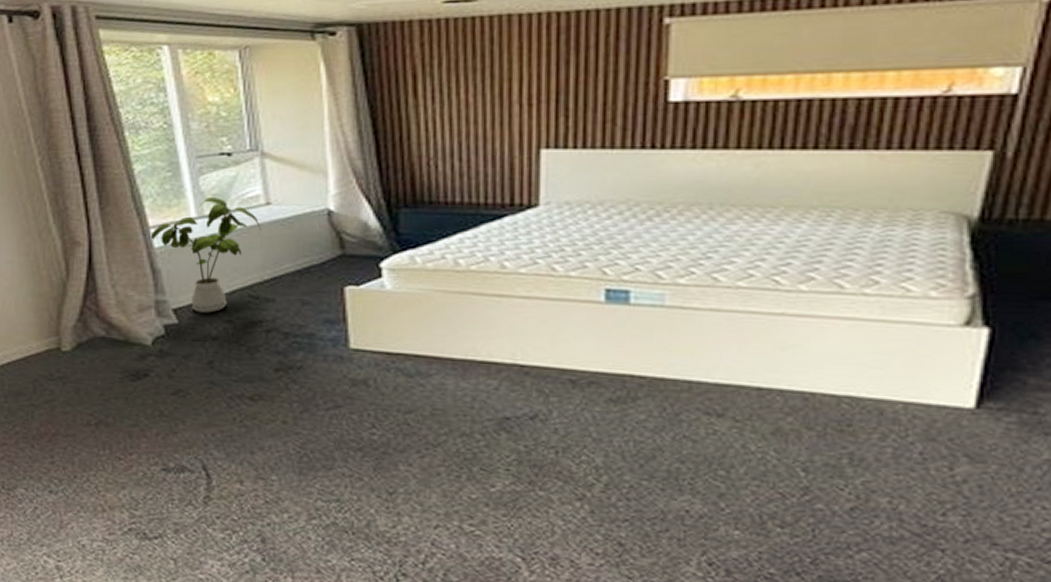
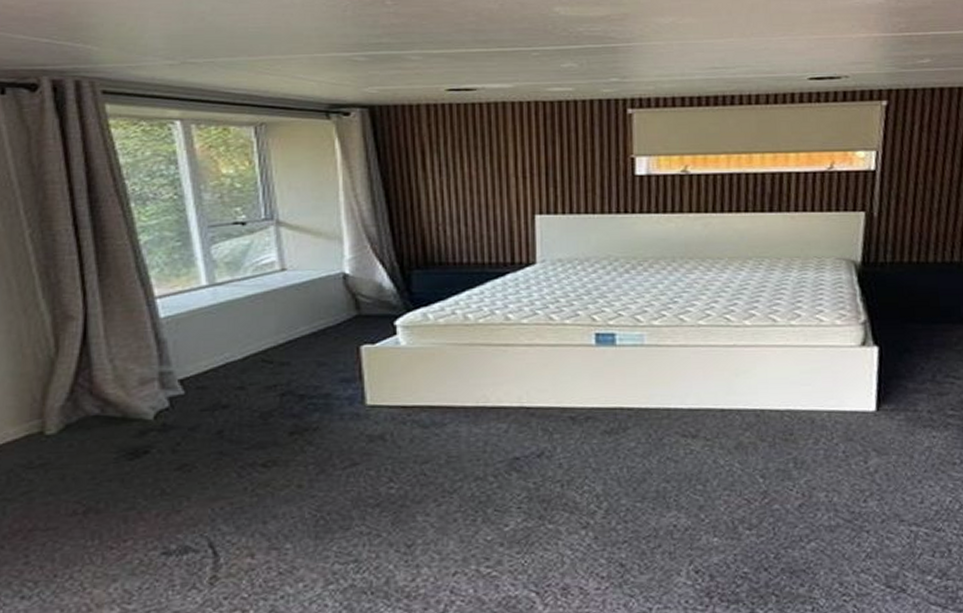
house plant: present [149,198,262,313] -> none [154,265,276,382]

